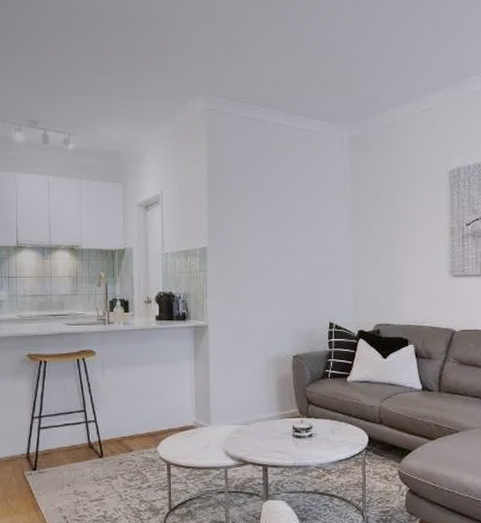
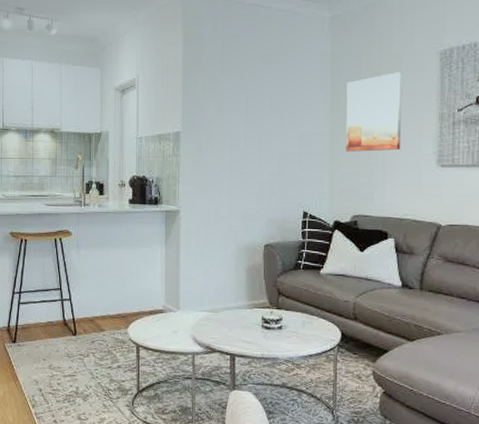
wall art: none [366,190,418,264] -> present [346,72,403,152]

